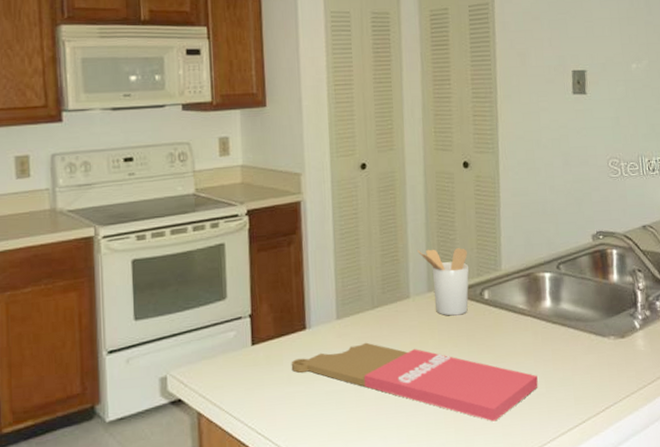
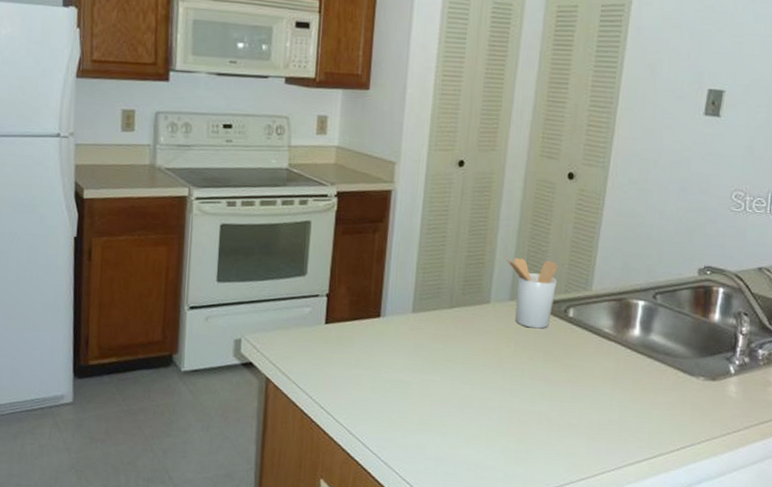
cutting board: present [291,342,538,422] -> none [361,339,612,439]

